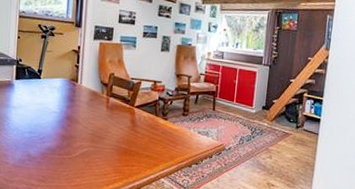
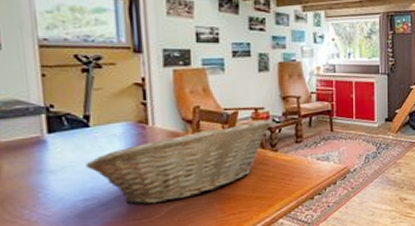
fruit basket: none [34,89,166,145] -> present [85,120,271,204]

